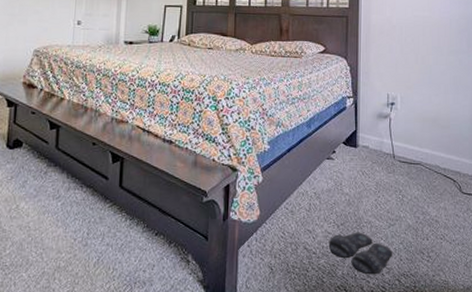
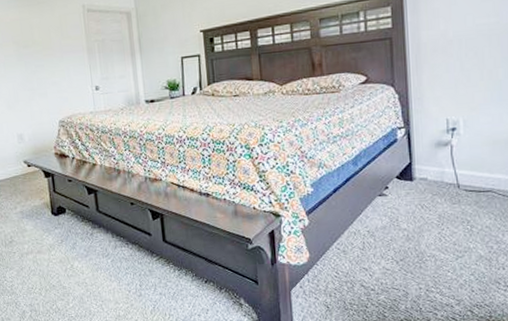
slippers: present [329,232,393,275] -> none [388,266,463,307]

